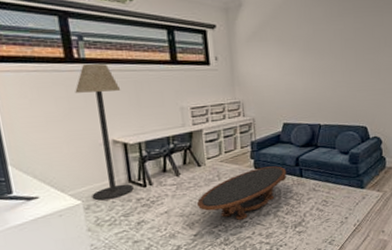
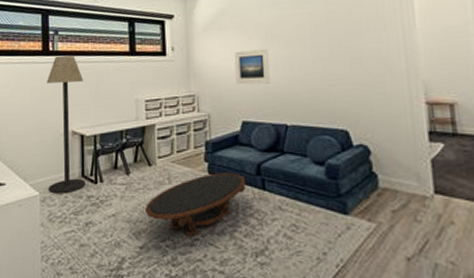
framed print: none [275,60,307,92] -> present [234,49,270,85]

